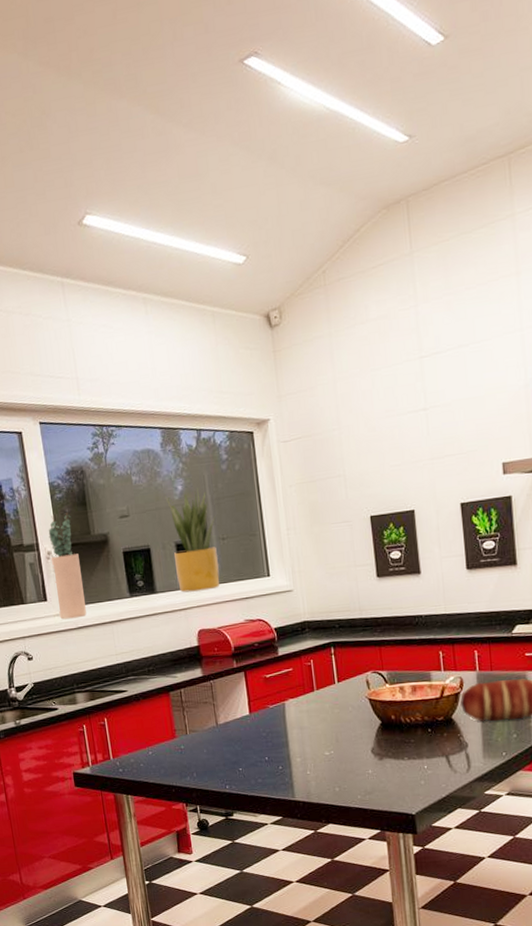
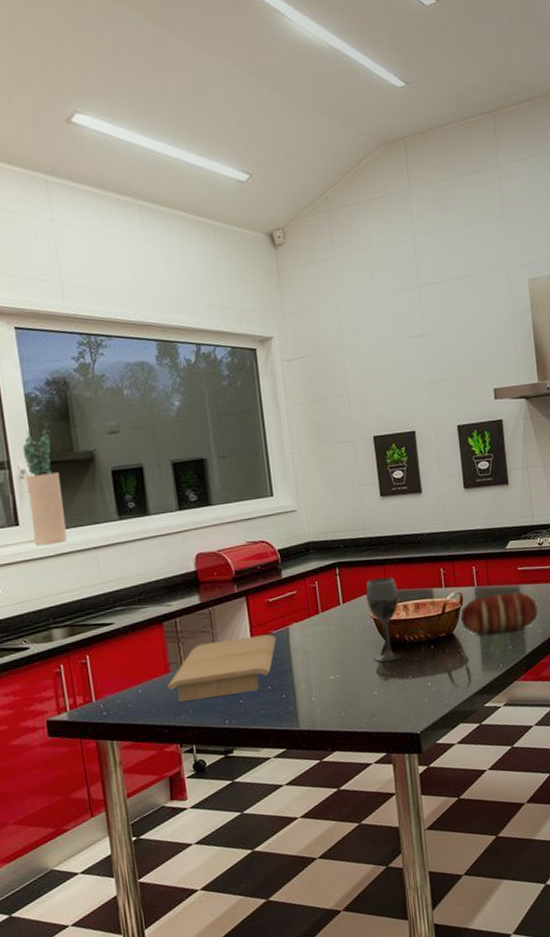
planter: present [165,488,220,593] -> none [161,404,220,514]
cutting board: none [174,708,274,765] -> present [167,634,277,702]
wine glass: none [360,658,400,742] -> present [365,577,405,662]

